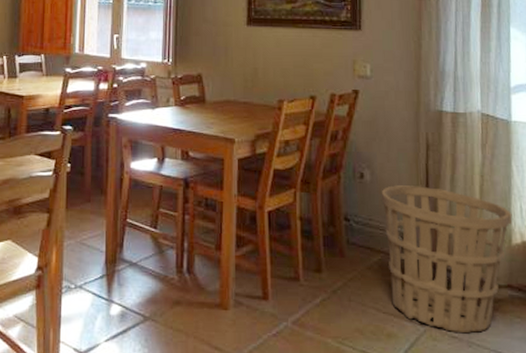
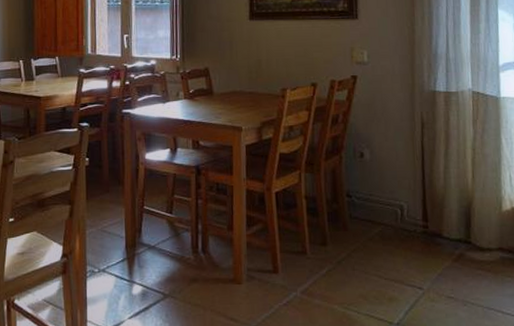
basket: present [381,185,512,334] -> none [380,161,502,294]

